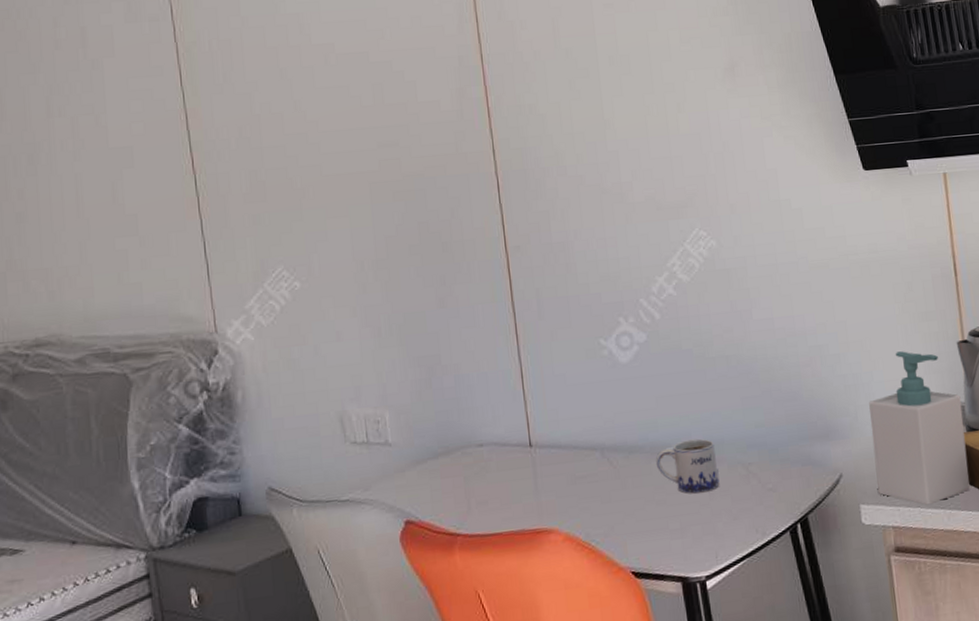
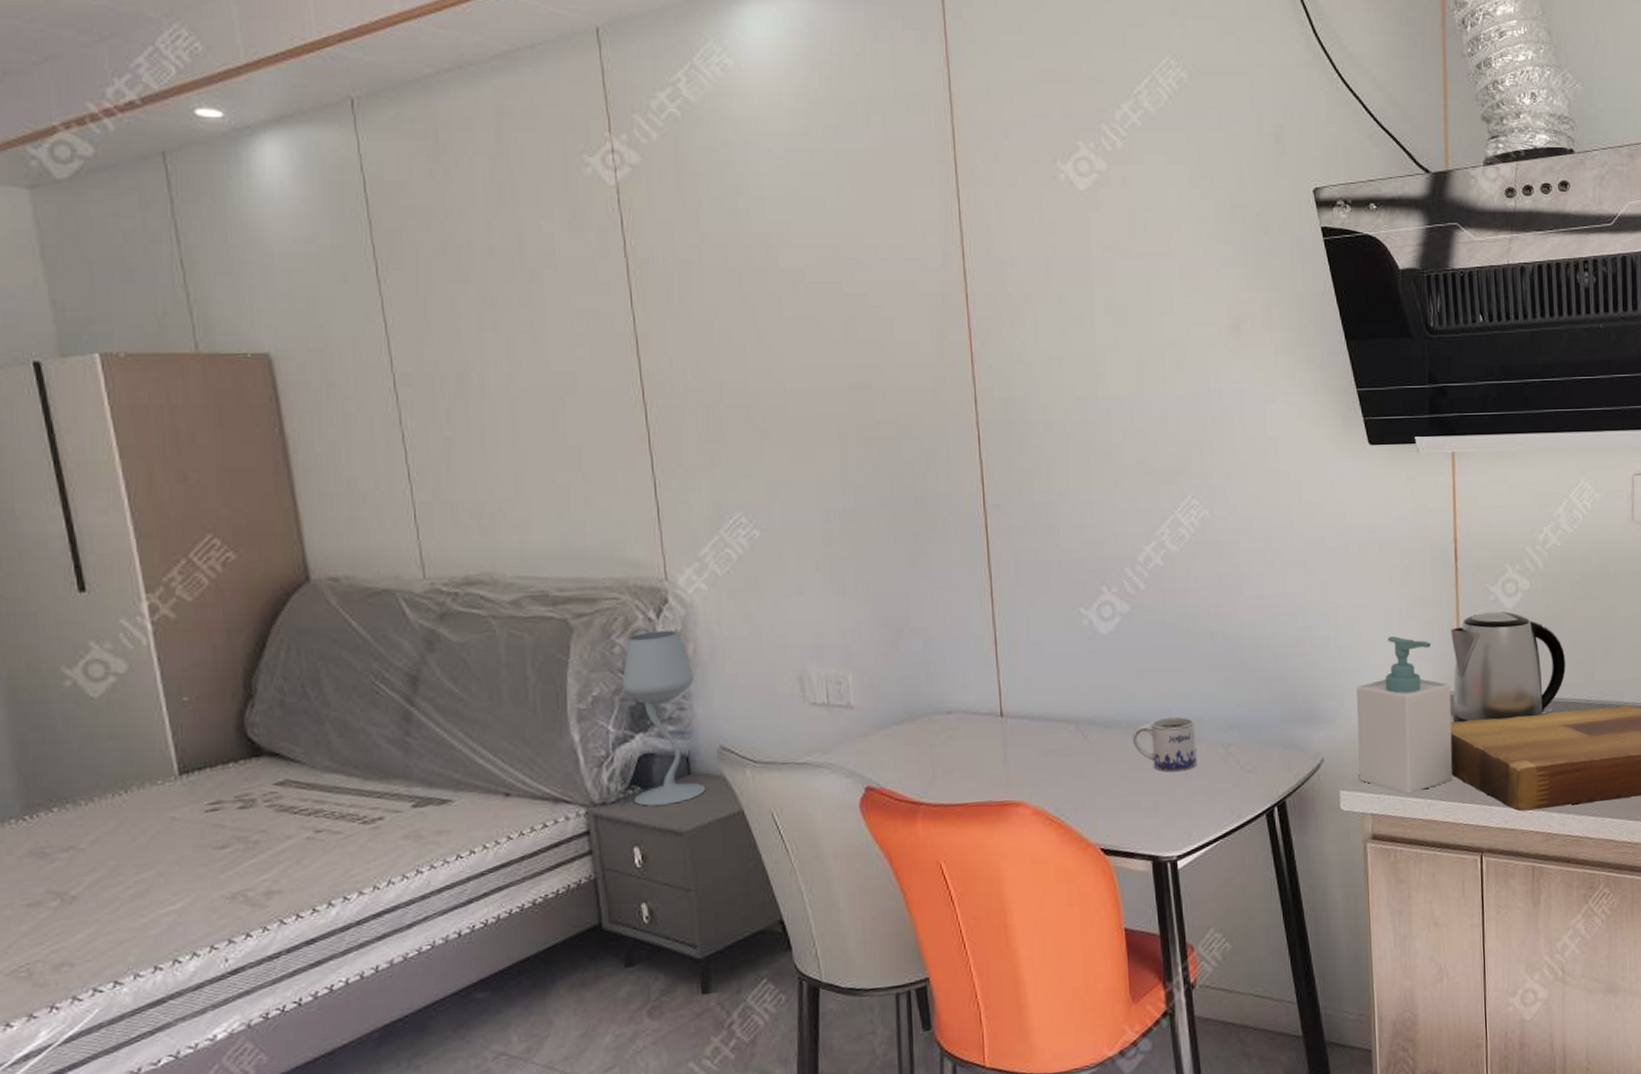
table lamp: none [176,379,257,548] -> present [621,630,706,806]

